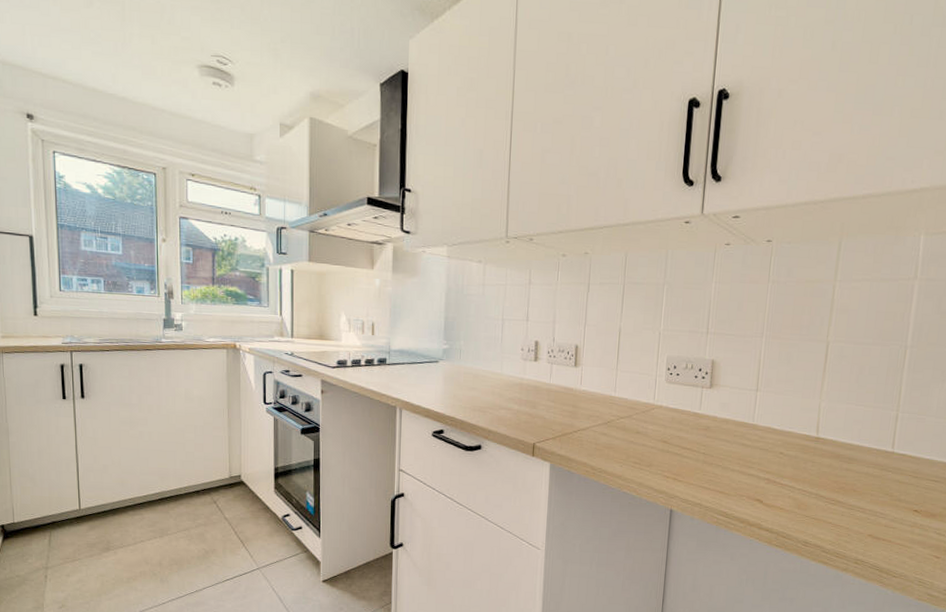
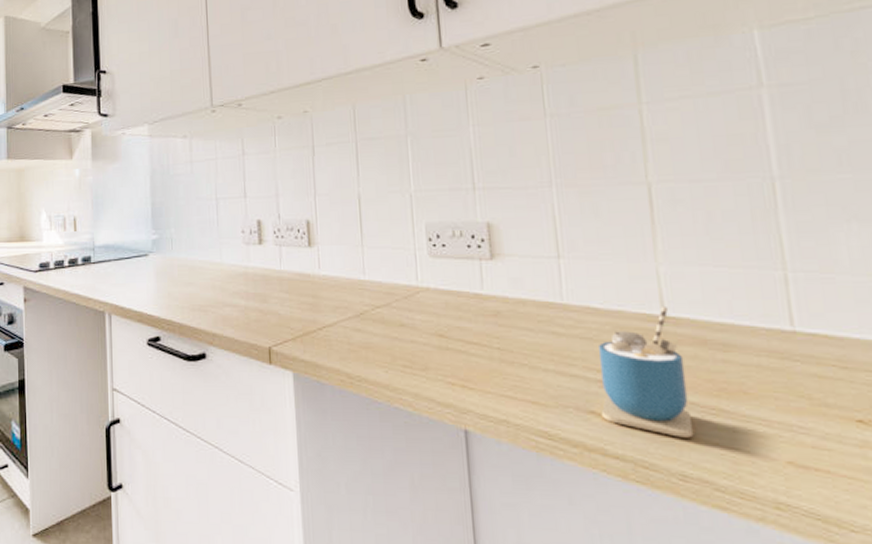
cup: none [764,431,823,519] -> present [599,307,694,438]

